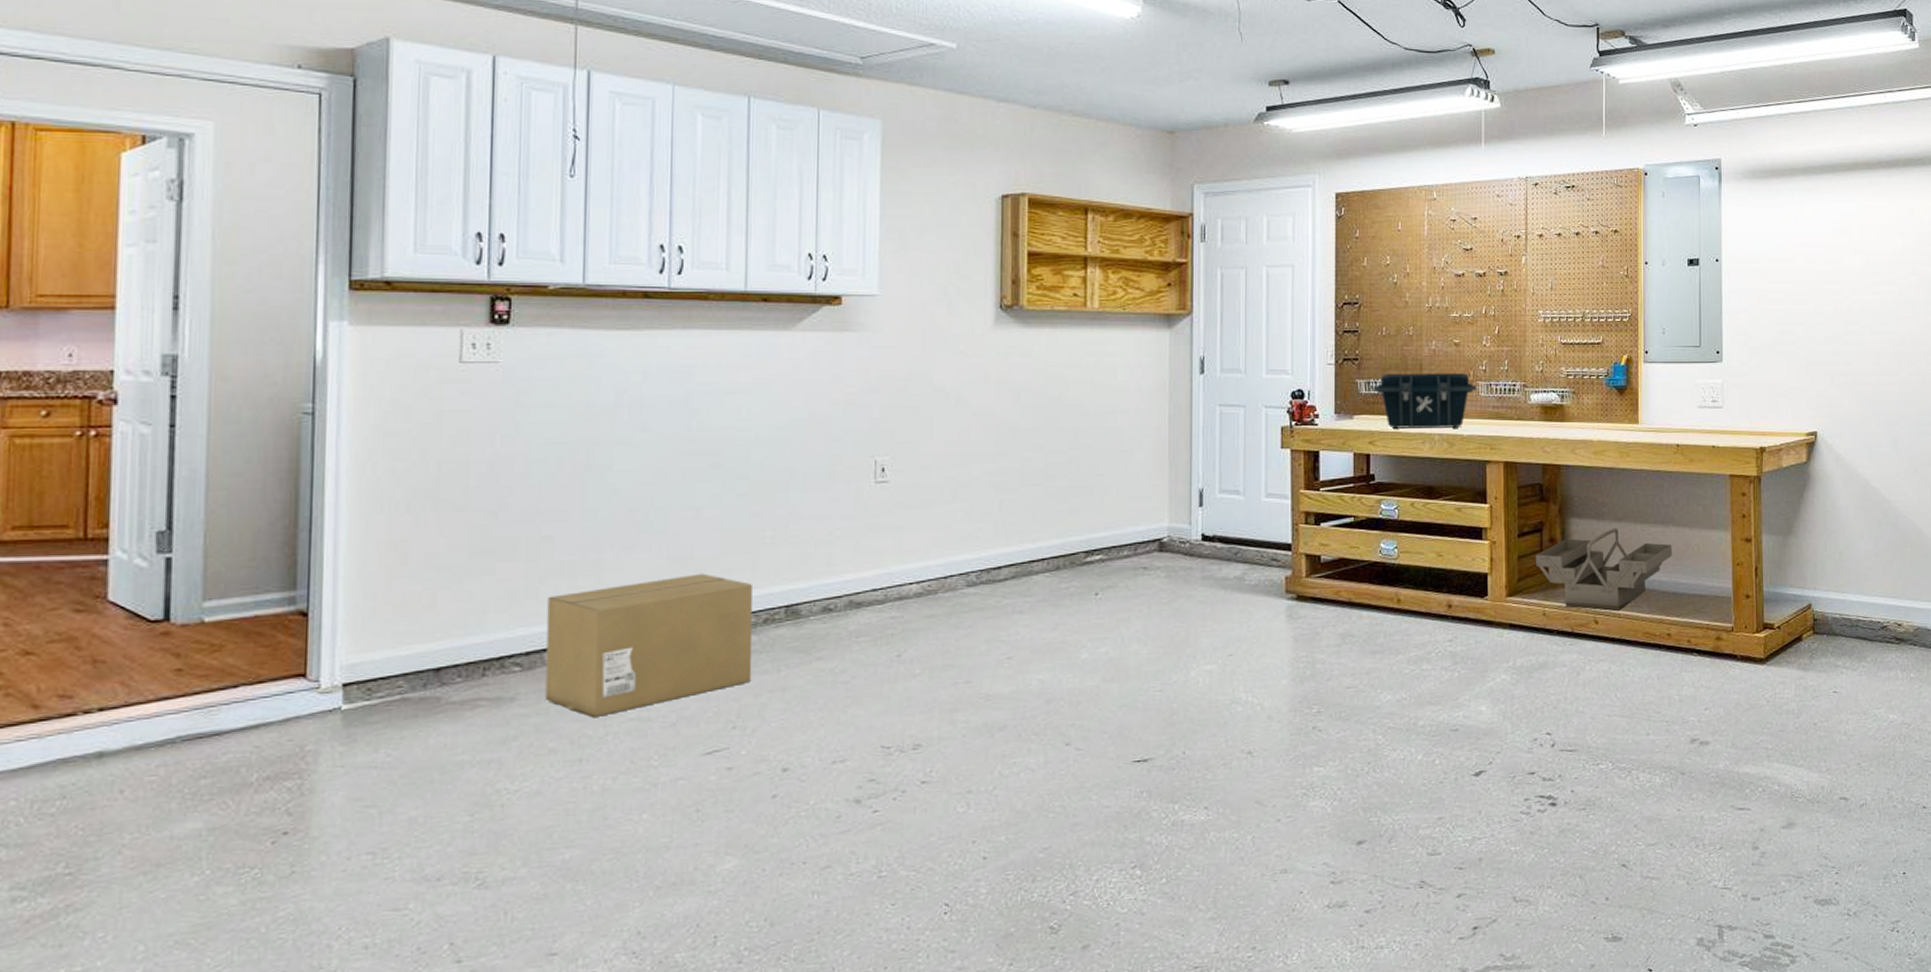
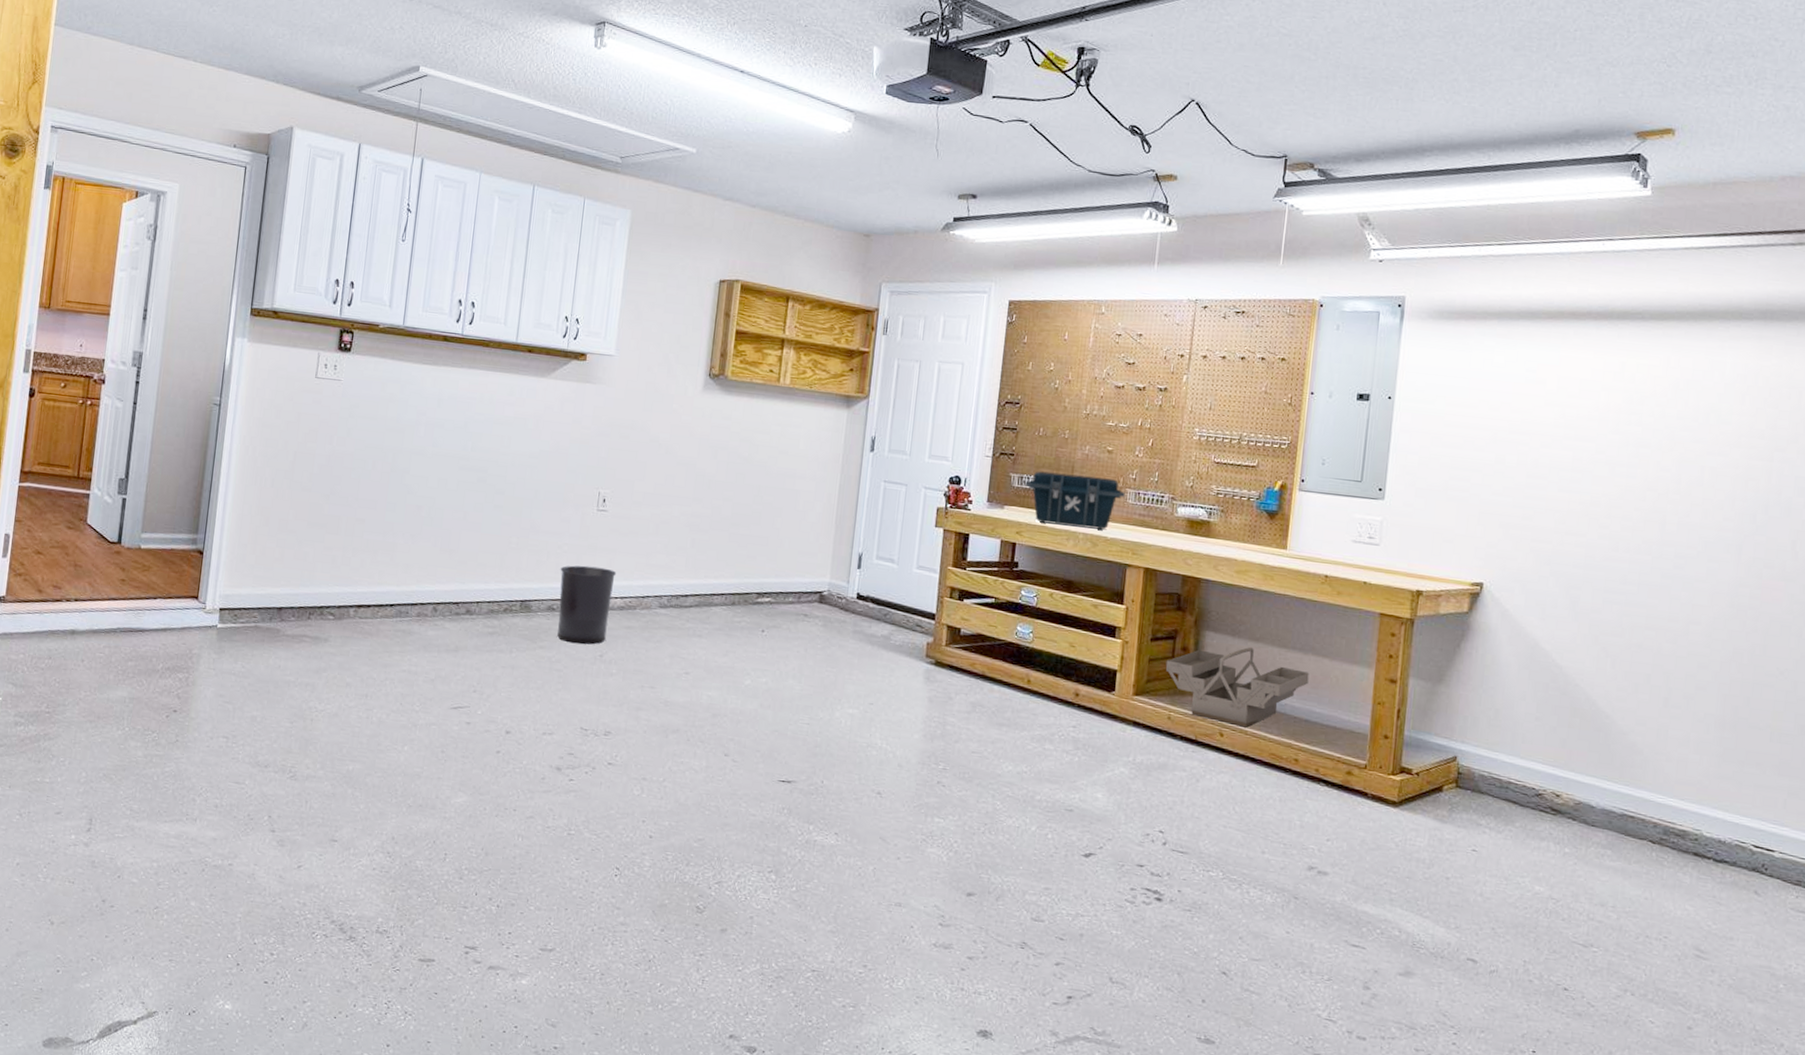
box: present [545,573,754,718] -> none [347,564,499,665]
waste bin: none [834,550,908,646] -> present [557,565,617,644]

